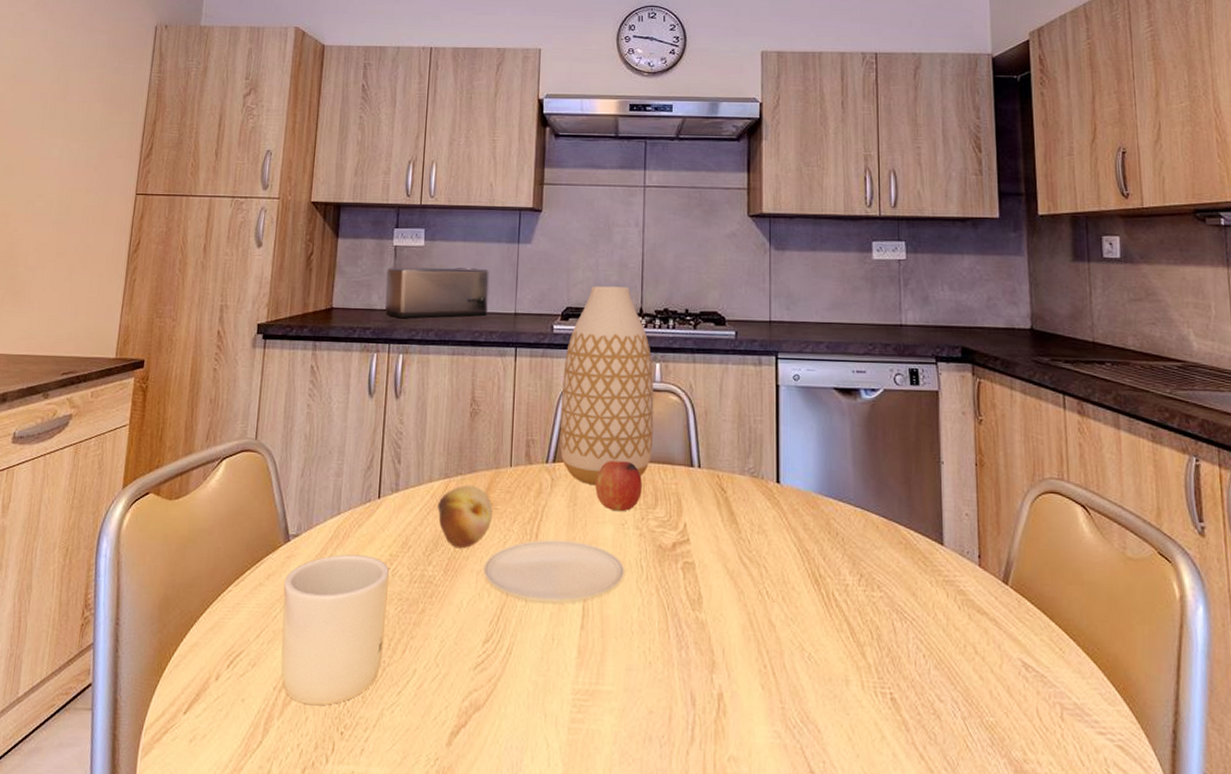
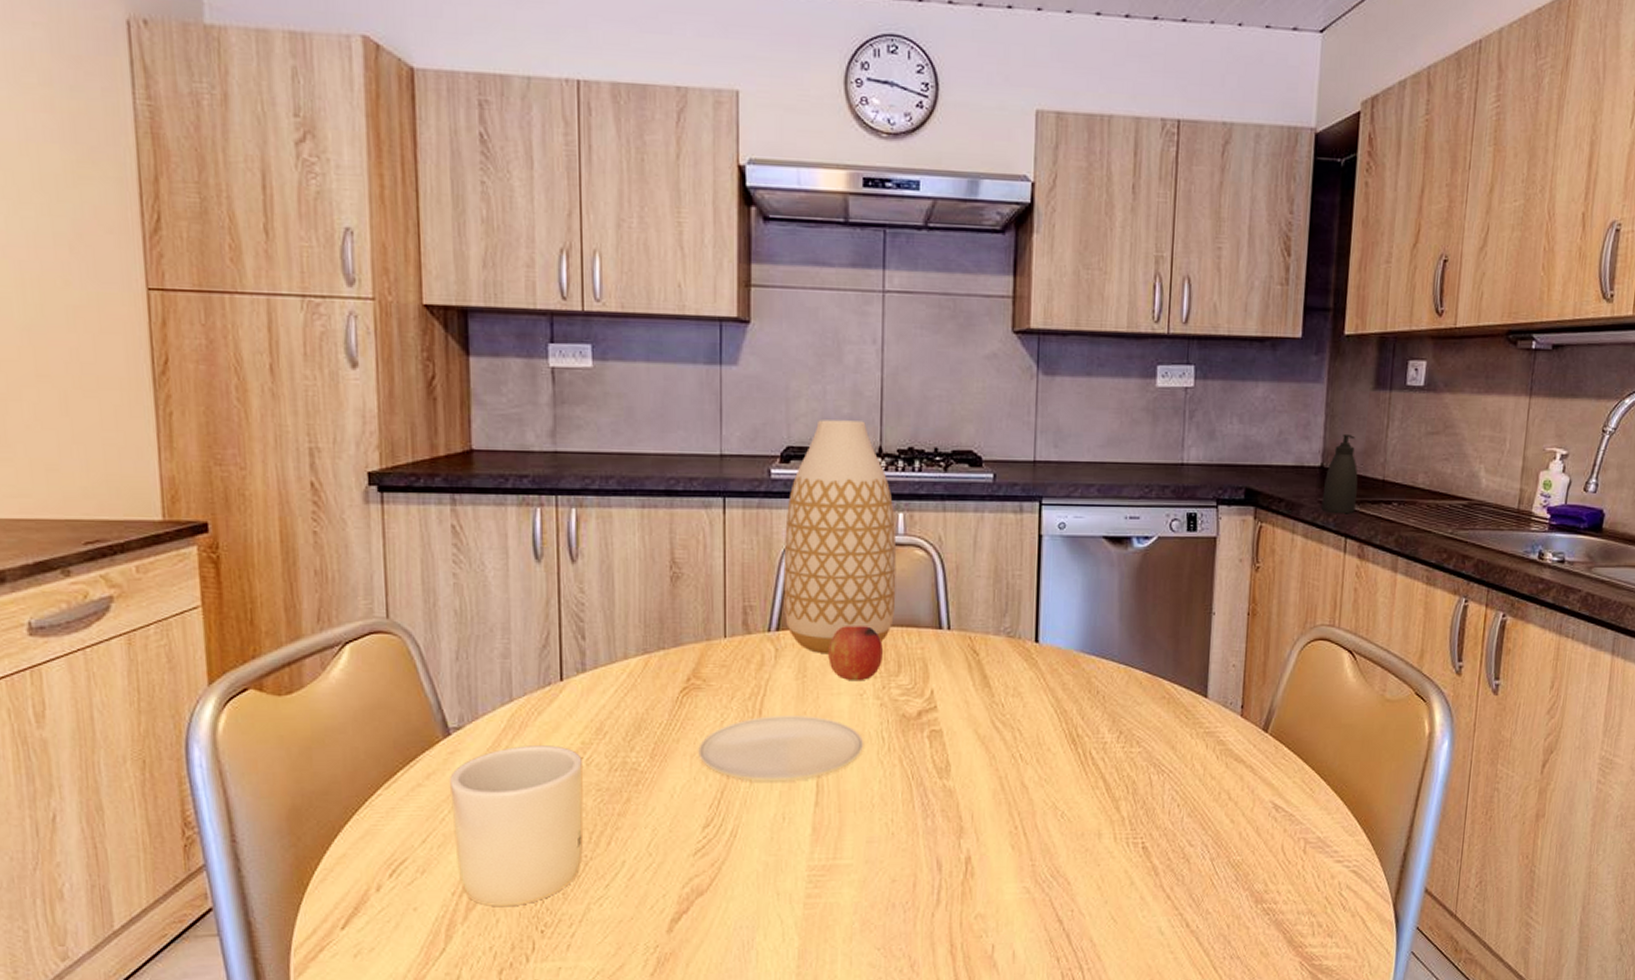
toaster: present [385,267,489,319] -> none [544,396,684,464]
fruit: present [437,485,493,549] -> none [637,660,706,731]
soap dispenser: none [1035,300,1070,373] -> present [1321,433,1358,514]

